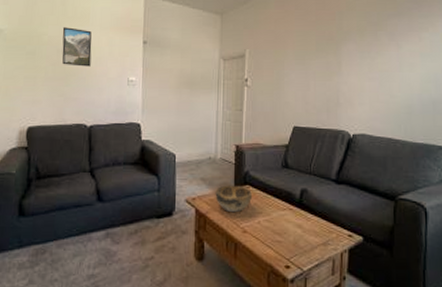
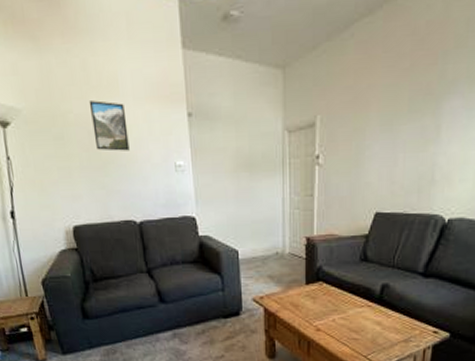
decorative bowl: present [215,185,252,213] -> none [285,282,325,311]

